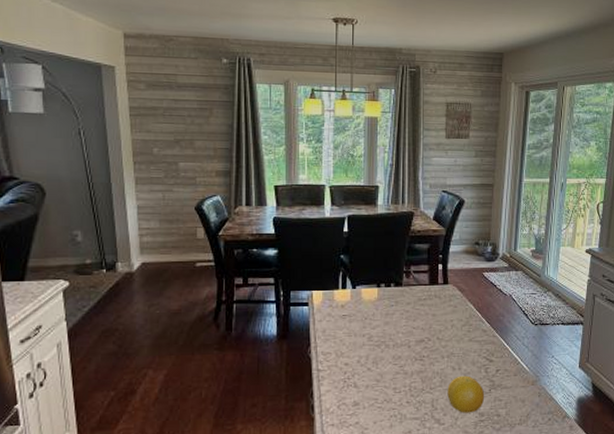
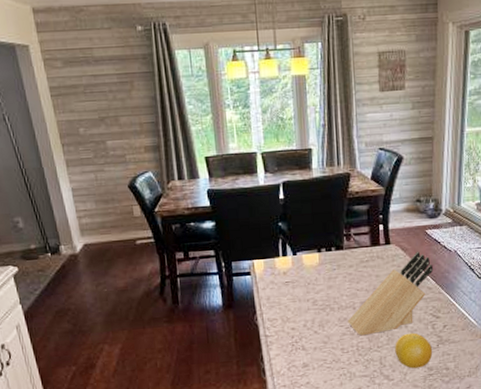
knife block: none [402,293,489,376] -> present [347,251,434,336]

